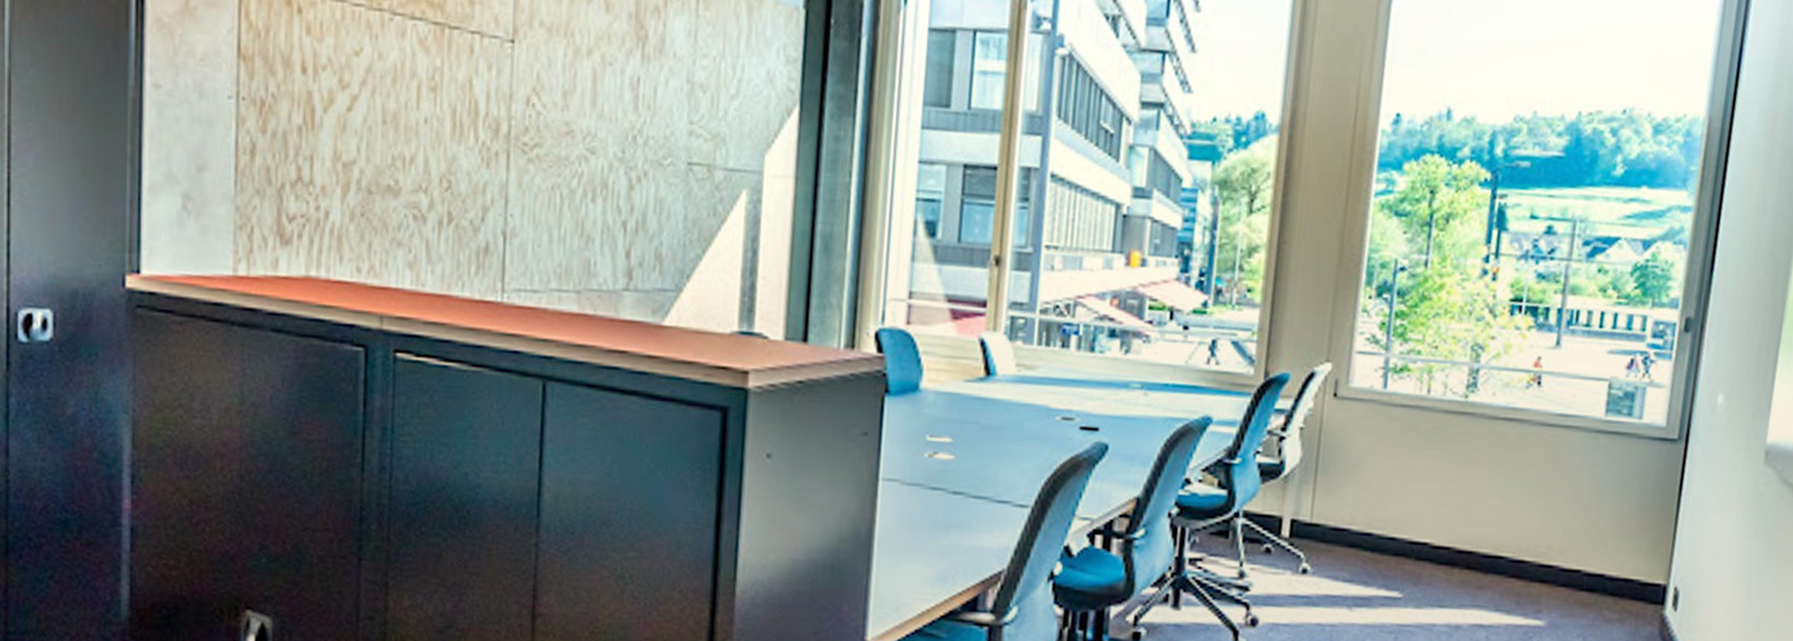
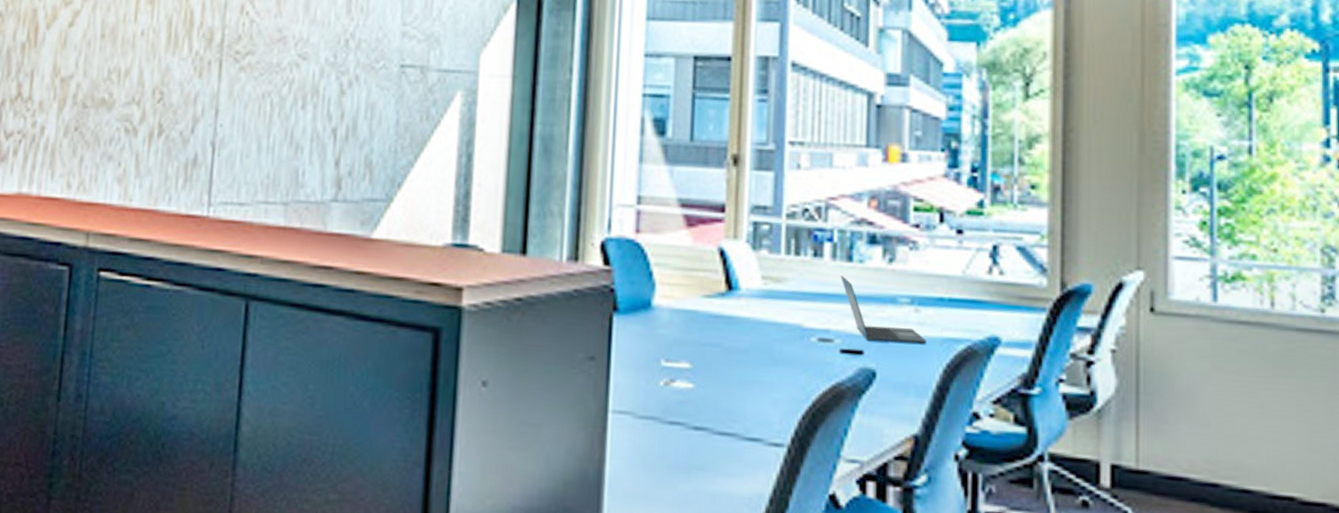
laptop: none [1083,364,1152,423] -> present [840,276,926,345]

